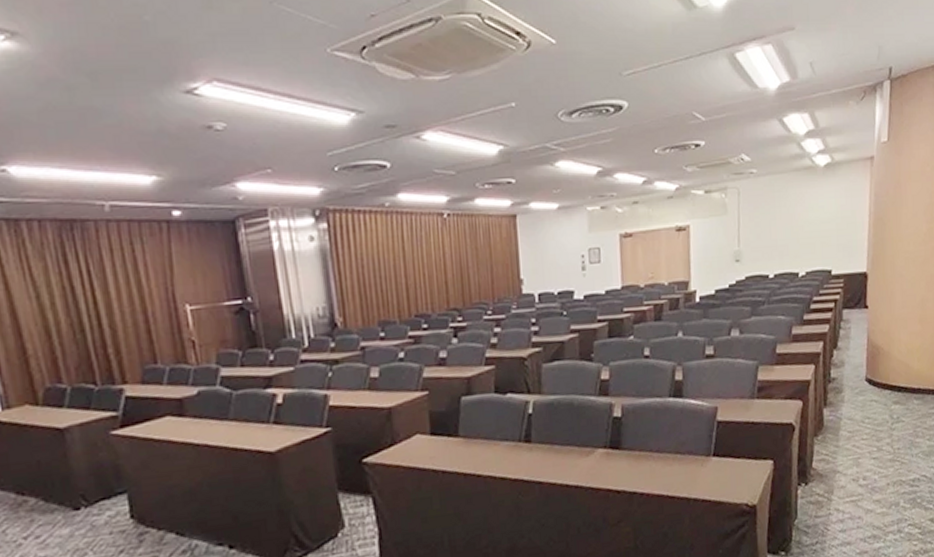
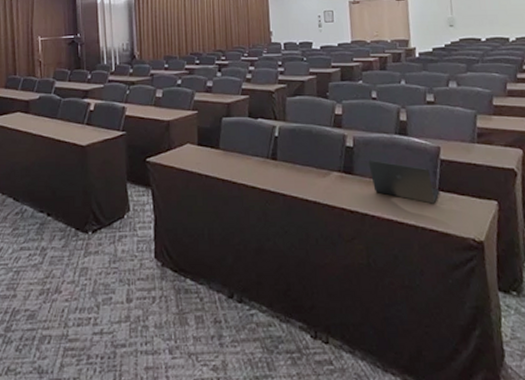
laptop: none [638,429,715,472] -> present [368,159,440,204]

